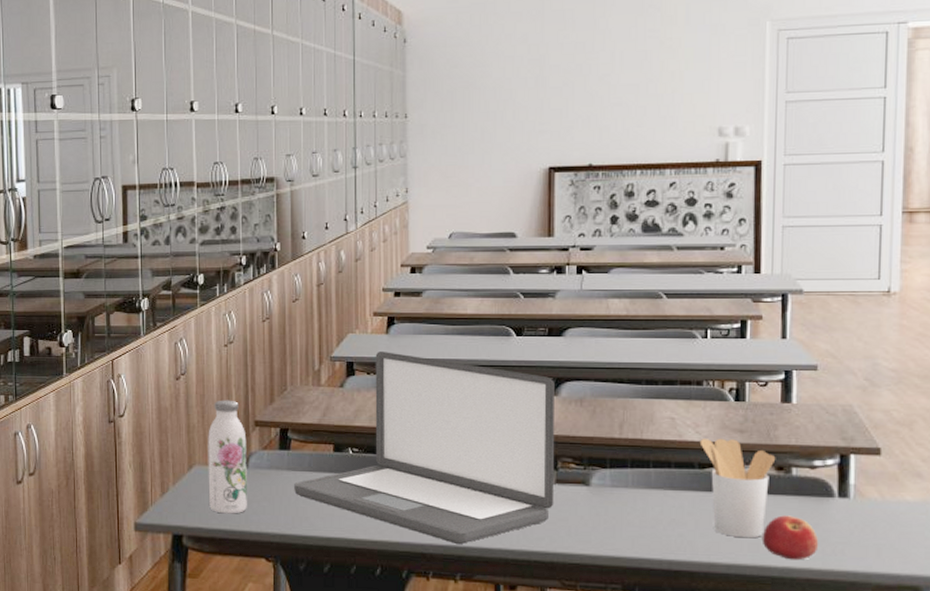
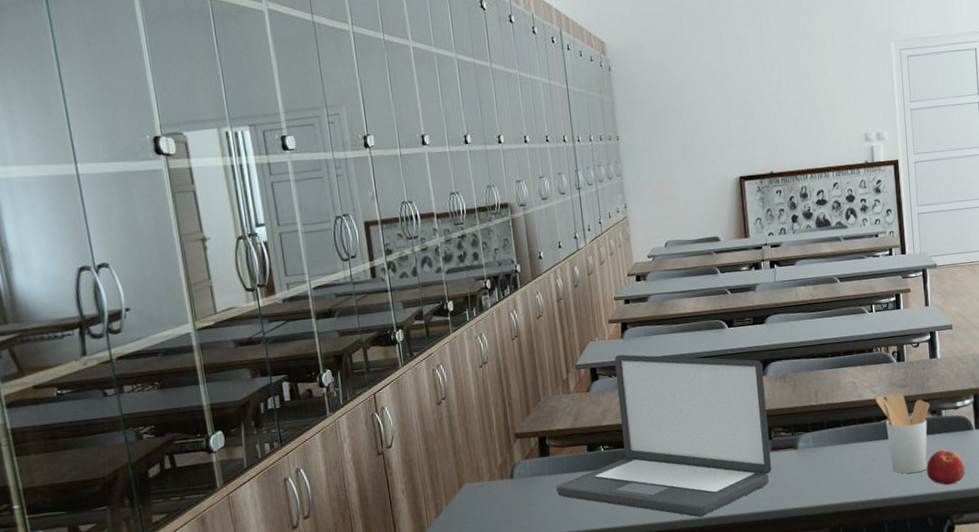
water bottle: present [208,400,247,514] -> none [473,417,517,525]

